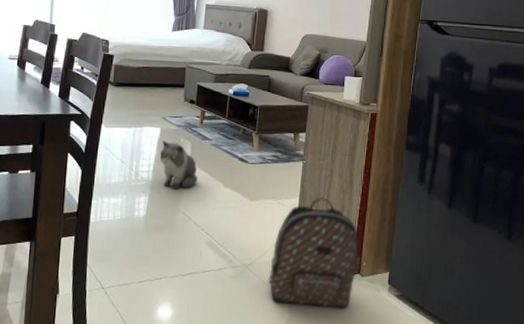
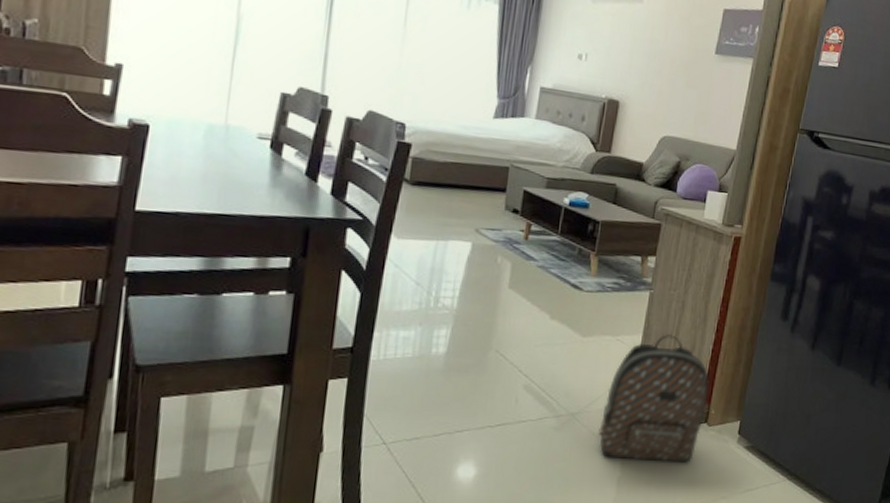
cat: present [159,141,197,190] -> none [468,259,517,321]

